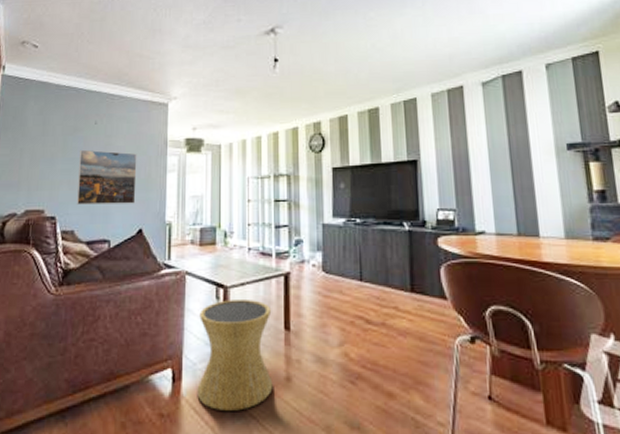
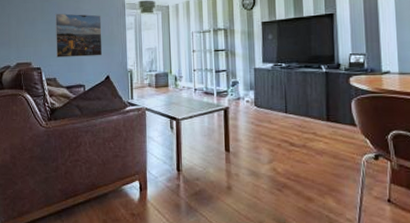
side table: present [197,300,273,411] -> none [158,129,217,211]

